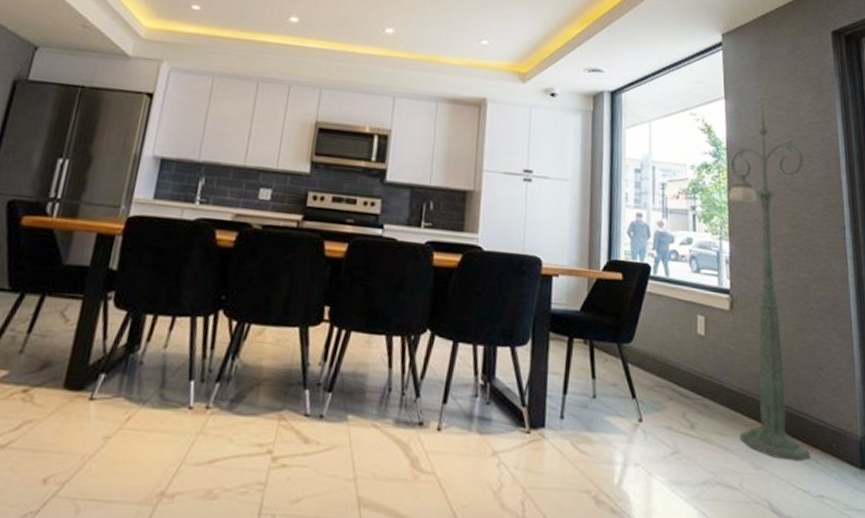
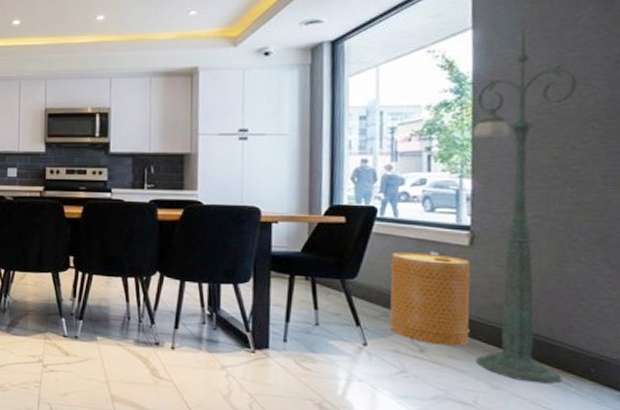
basket: none [662,314,734,421] -> present [389,252,471,346]

